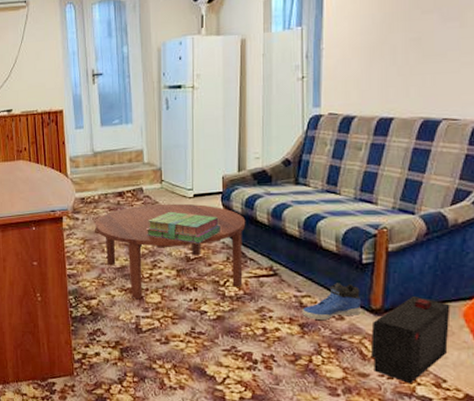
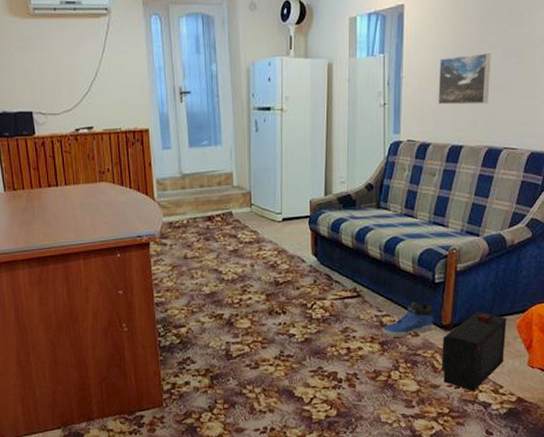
coffee table: present [95,203,246,298] -> none [183,227,332,324]
stack of books: present [146,211,220,243] -> none [236,235,308,267]
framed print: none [363,19,426,76] -> present [438,53,491,105]

